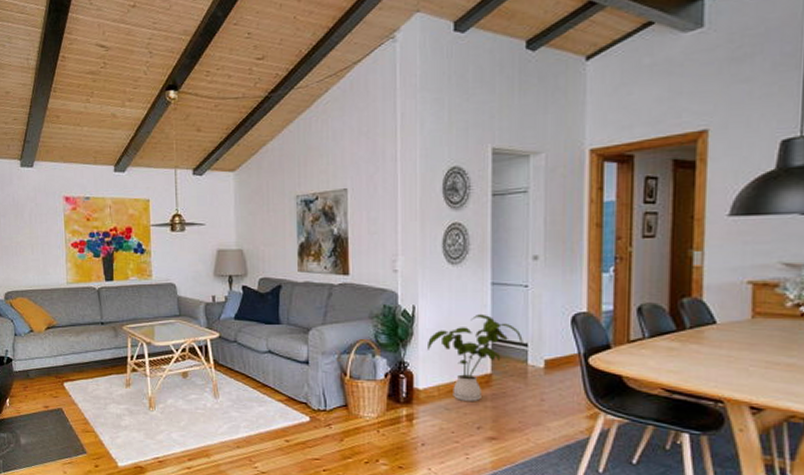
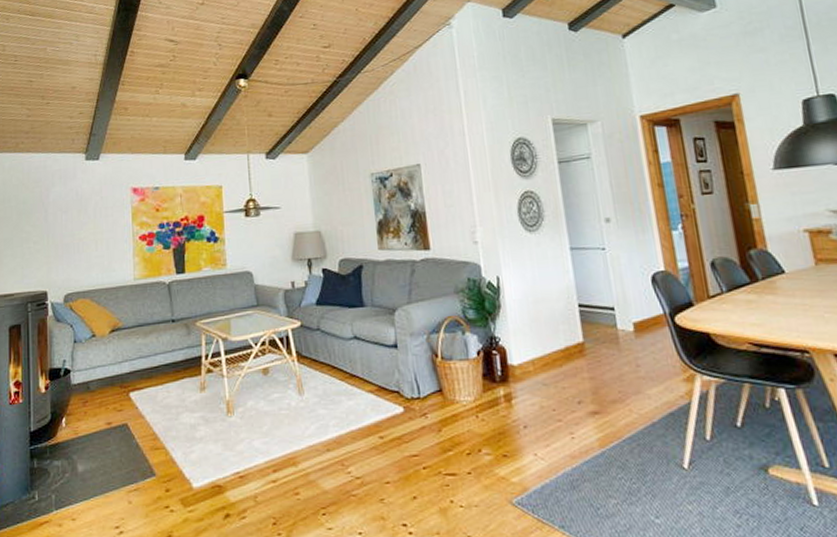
house plant: present [428,314,523,402] -> none [516,280,609,375]

